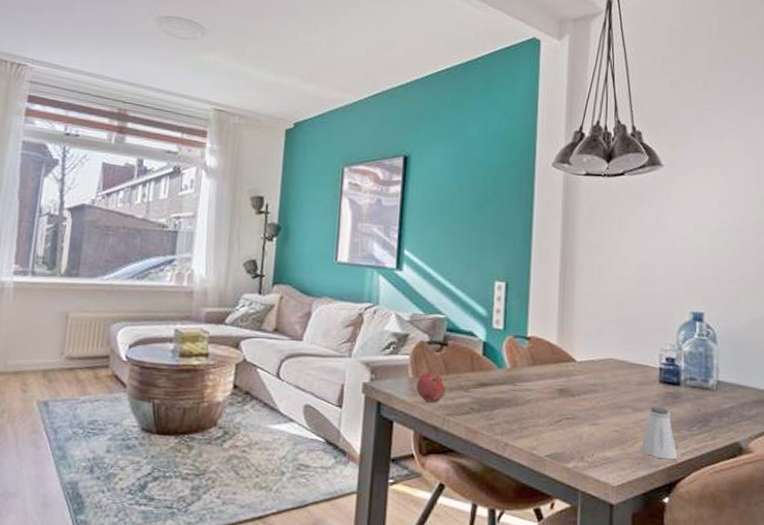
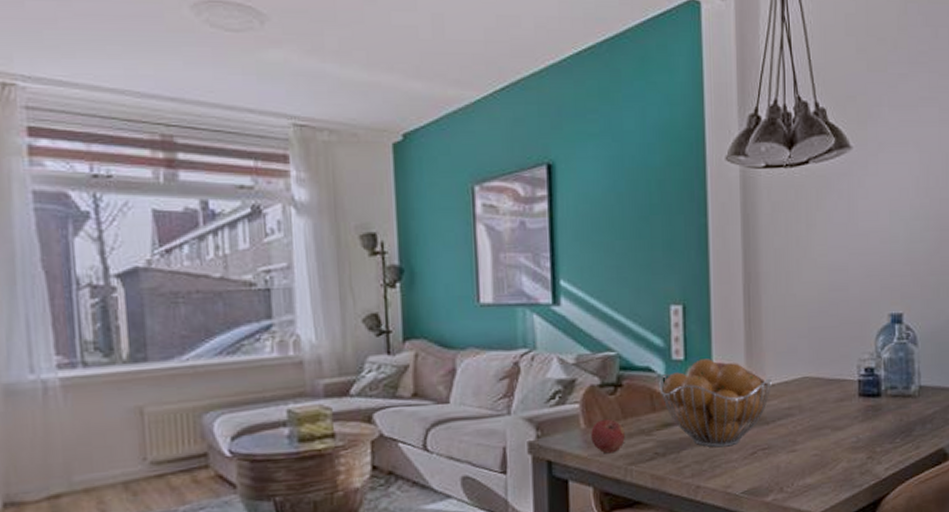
fruit basket: none [479,331,579,412] -> present [659,358,772,448]
saltshaker: present [641,406,677,460] -> none [843,422,881,478]

